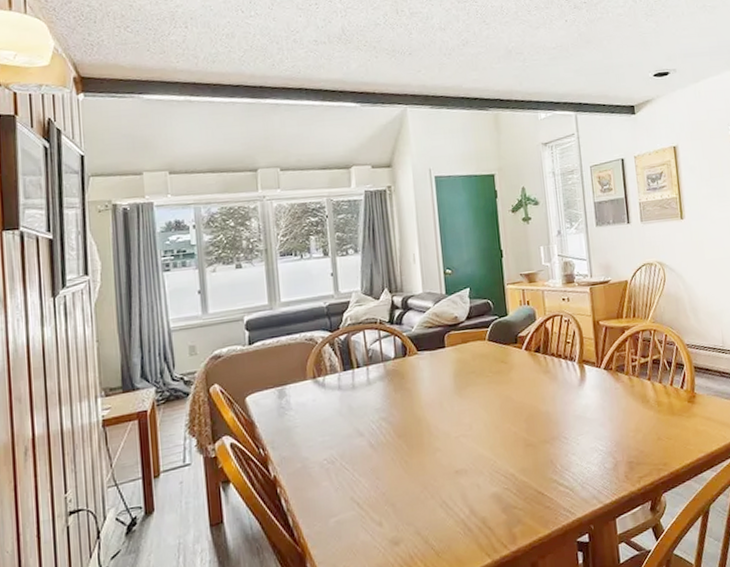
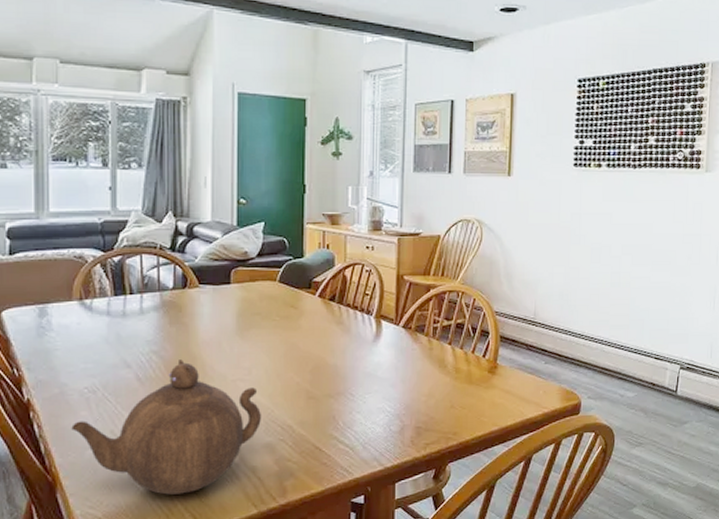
teapot: none [315,423,486,554] -> present [71,360,262,495]

